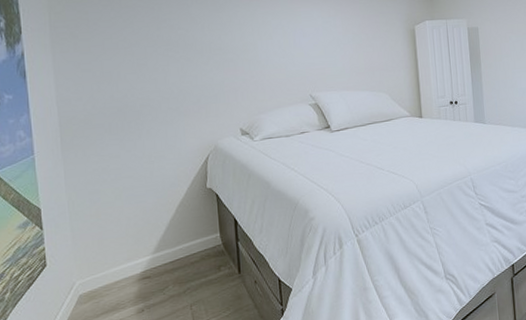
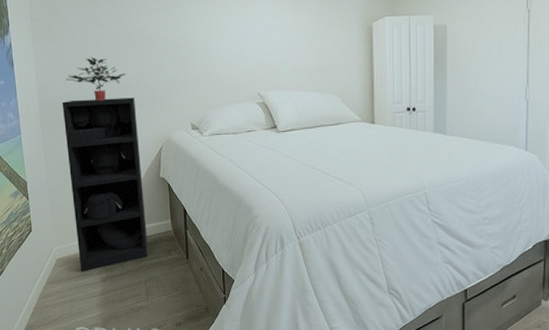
shelving unit: none [88,105,194,307] -> present [62,97,148,272]
potted plant: none [93,64,167,112] -> present [66,57,126,101]

